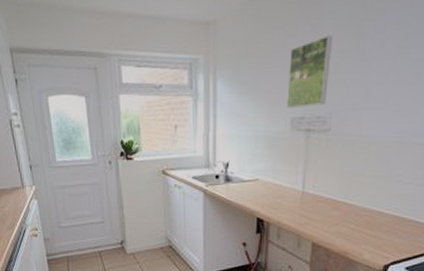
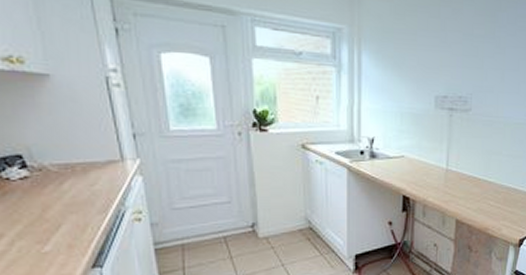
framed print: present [287,35,332,108] -> none [431,20,471,87]

